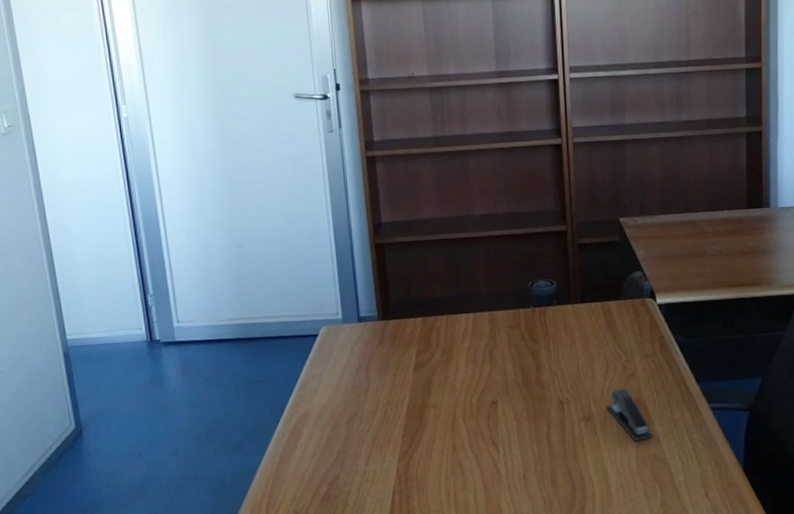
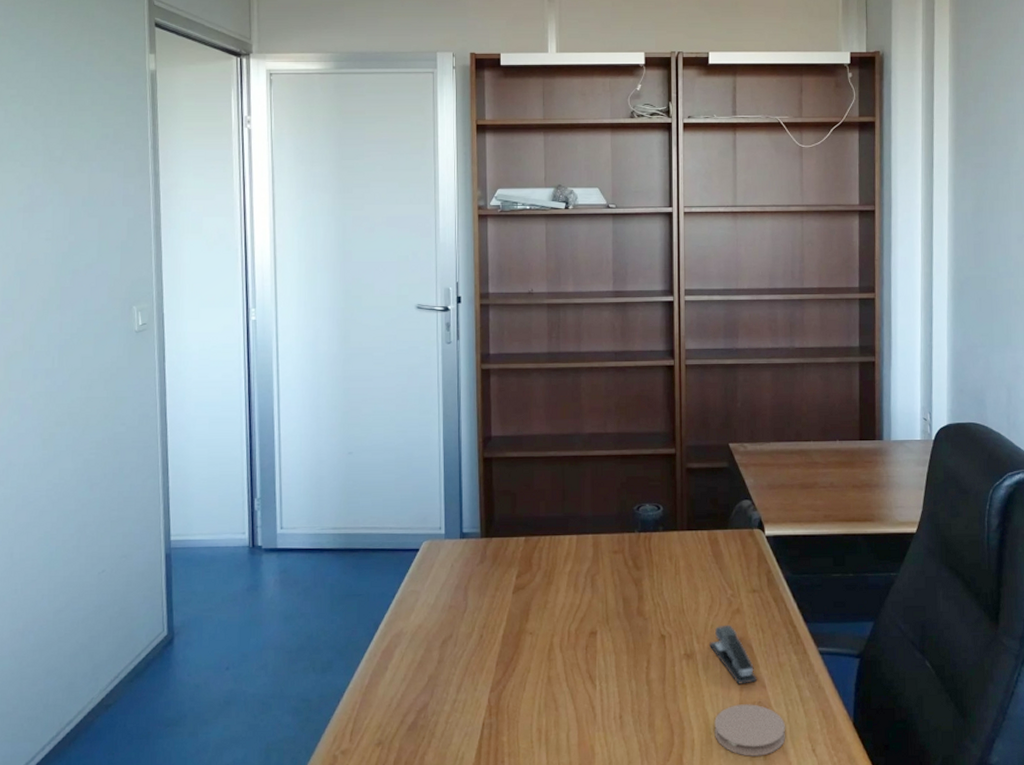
coaster: none [613,458,681,504] -> present [714,704,786,756]

